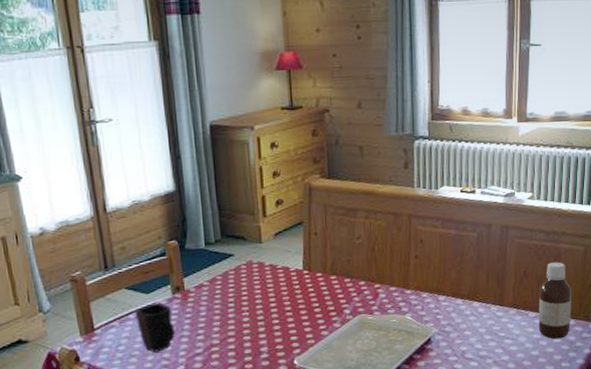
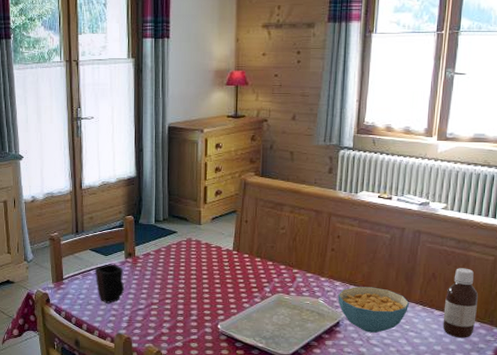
cereal bowl: none [426,294,503,346] -> present [338,286,410,333]

